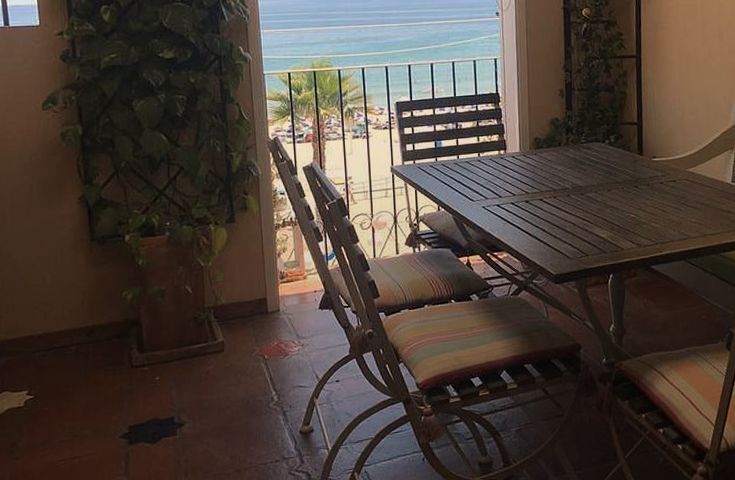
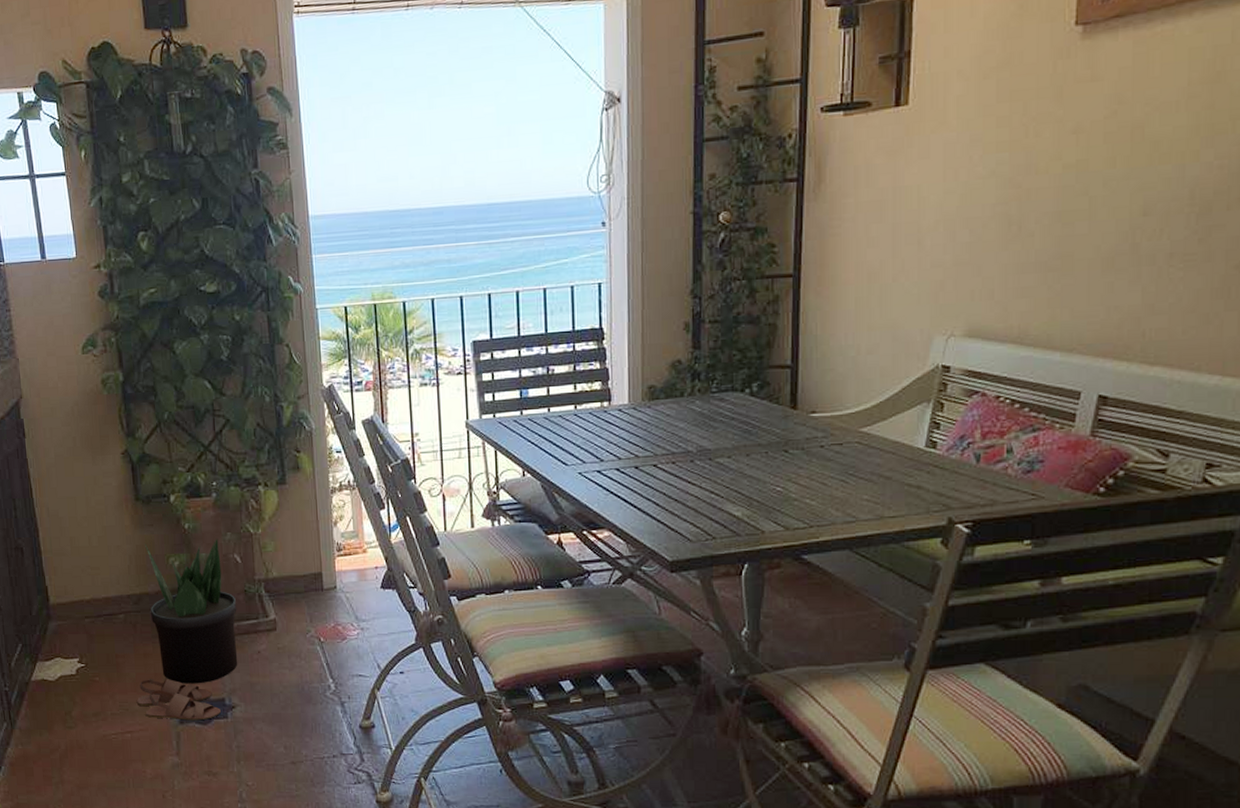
sandal: none [87,403,170,442] -> present [137,679,221,721]
planter: none [98,272,188,407] -> present [144,538,238,684]

